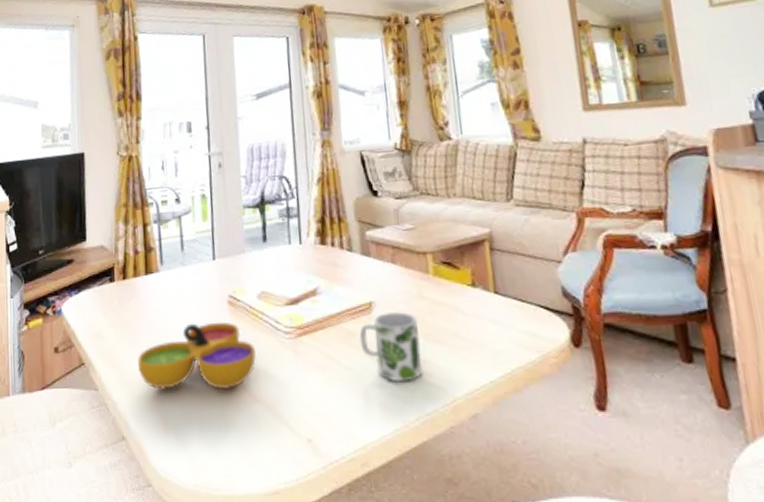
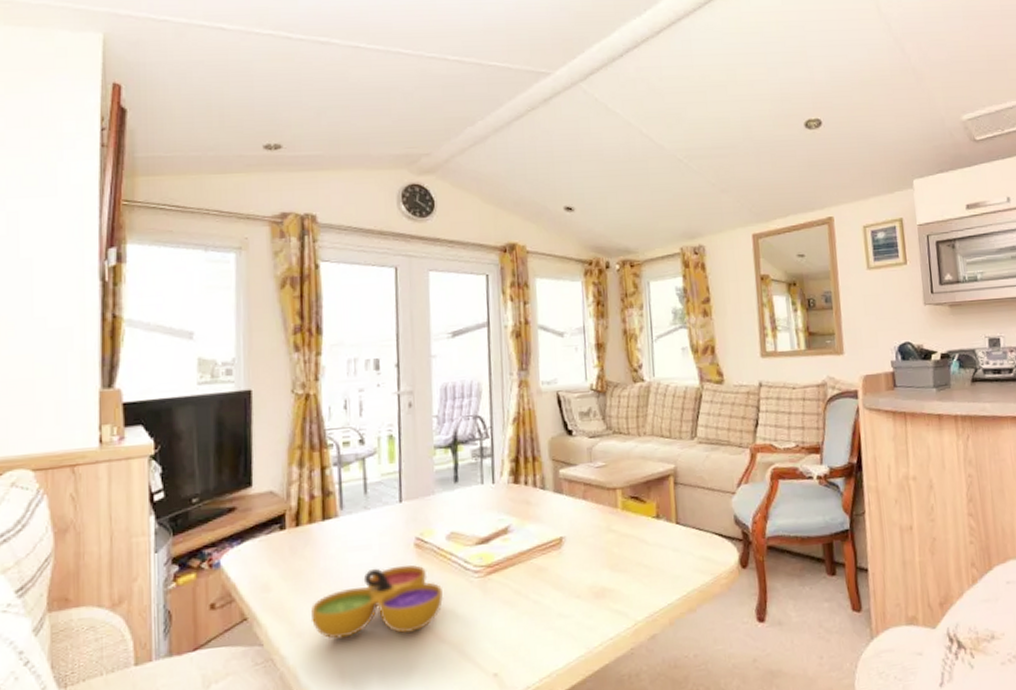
mug: present [359,312,423,382] -> none [549,545,608,612]

